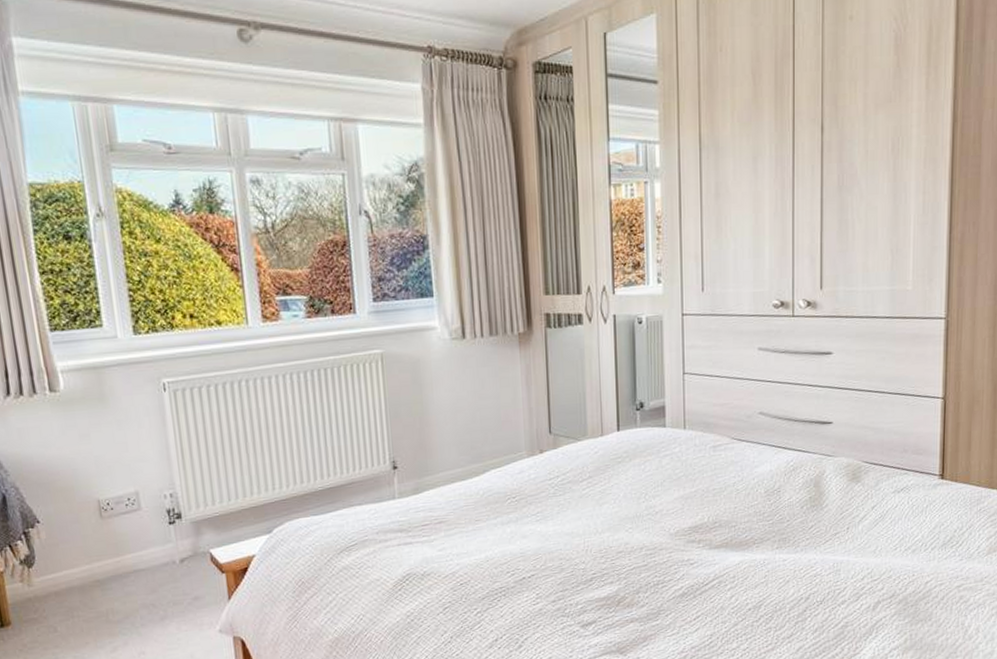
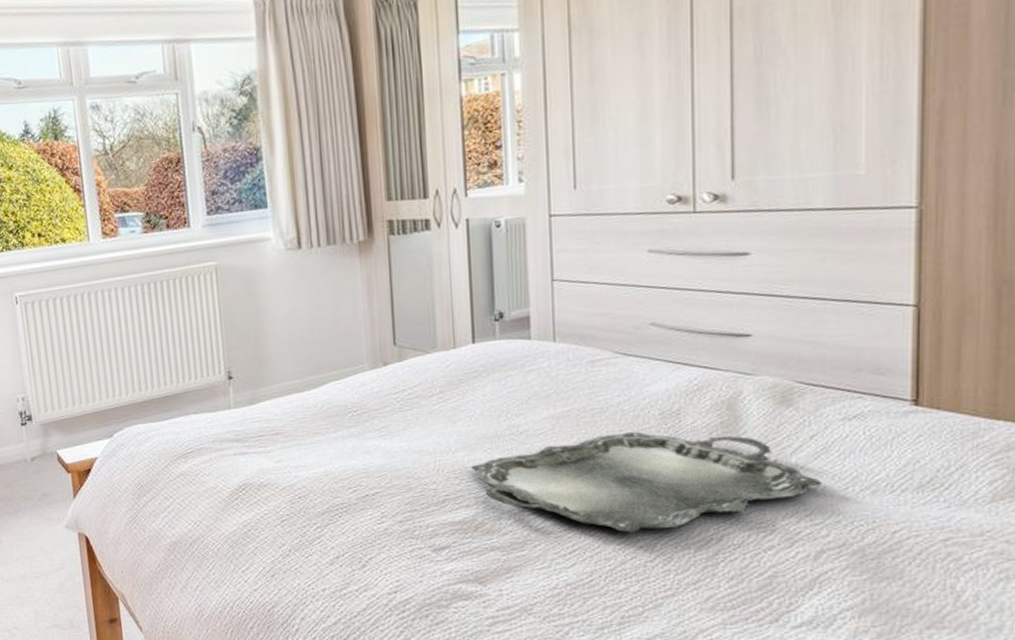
serving tray: none [615,508,880,598] -> present [471,431,822,533]

